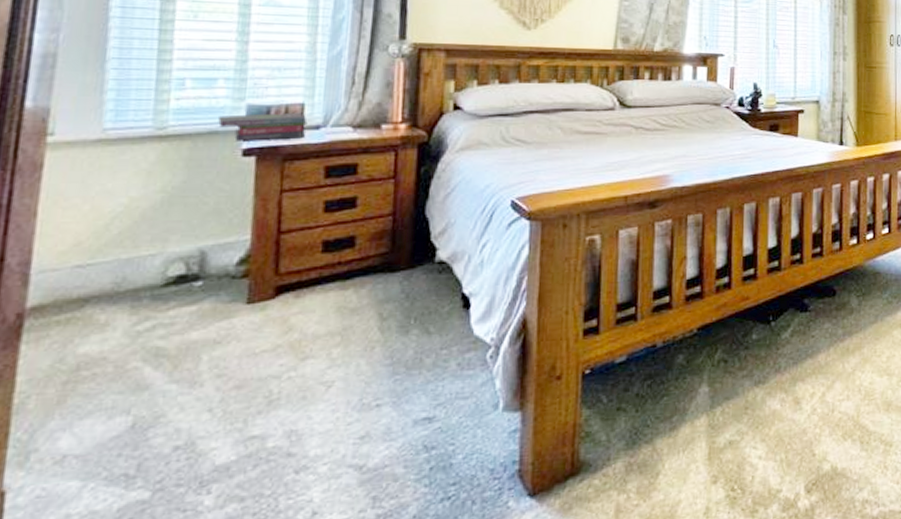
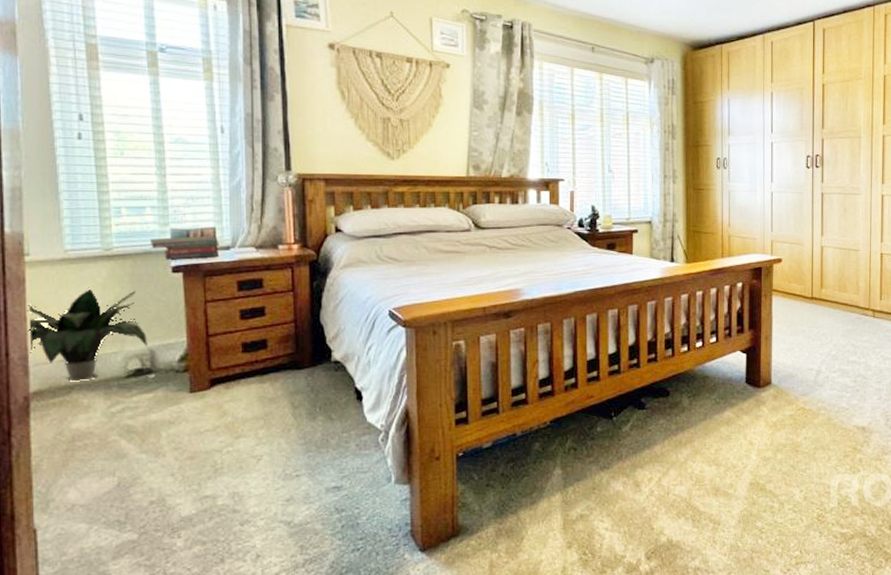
potted plant: none [35,174,199,292] -> present [27,287,148,381]

